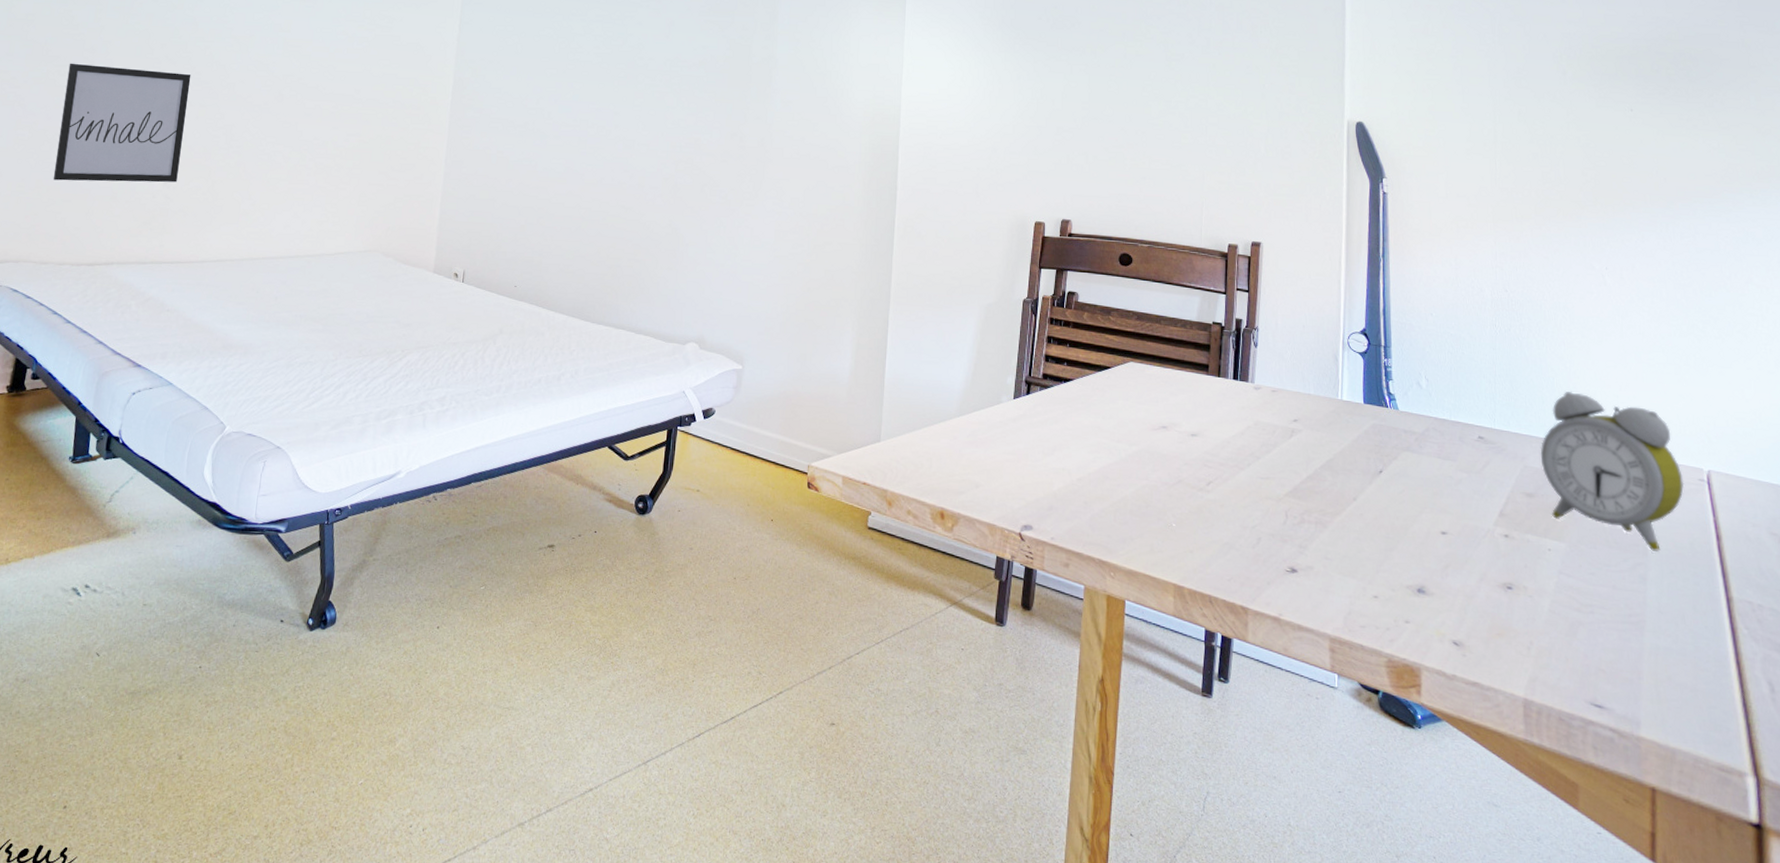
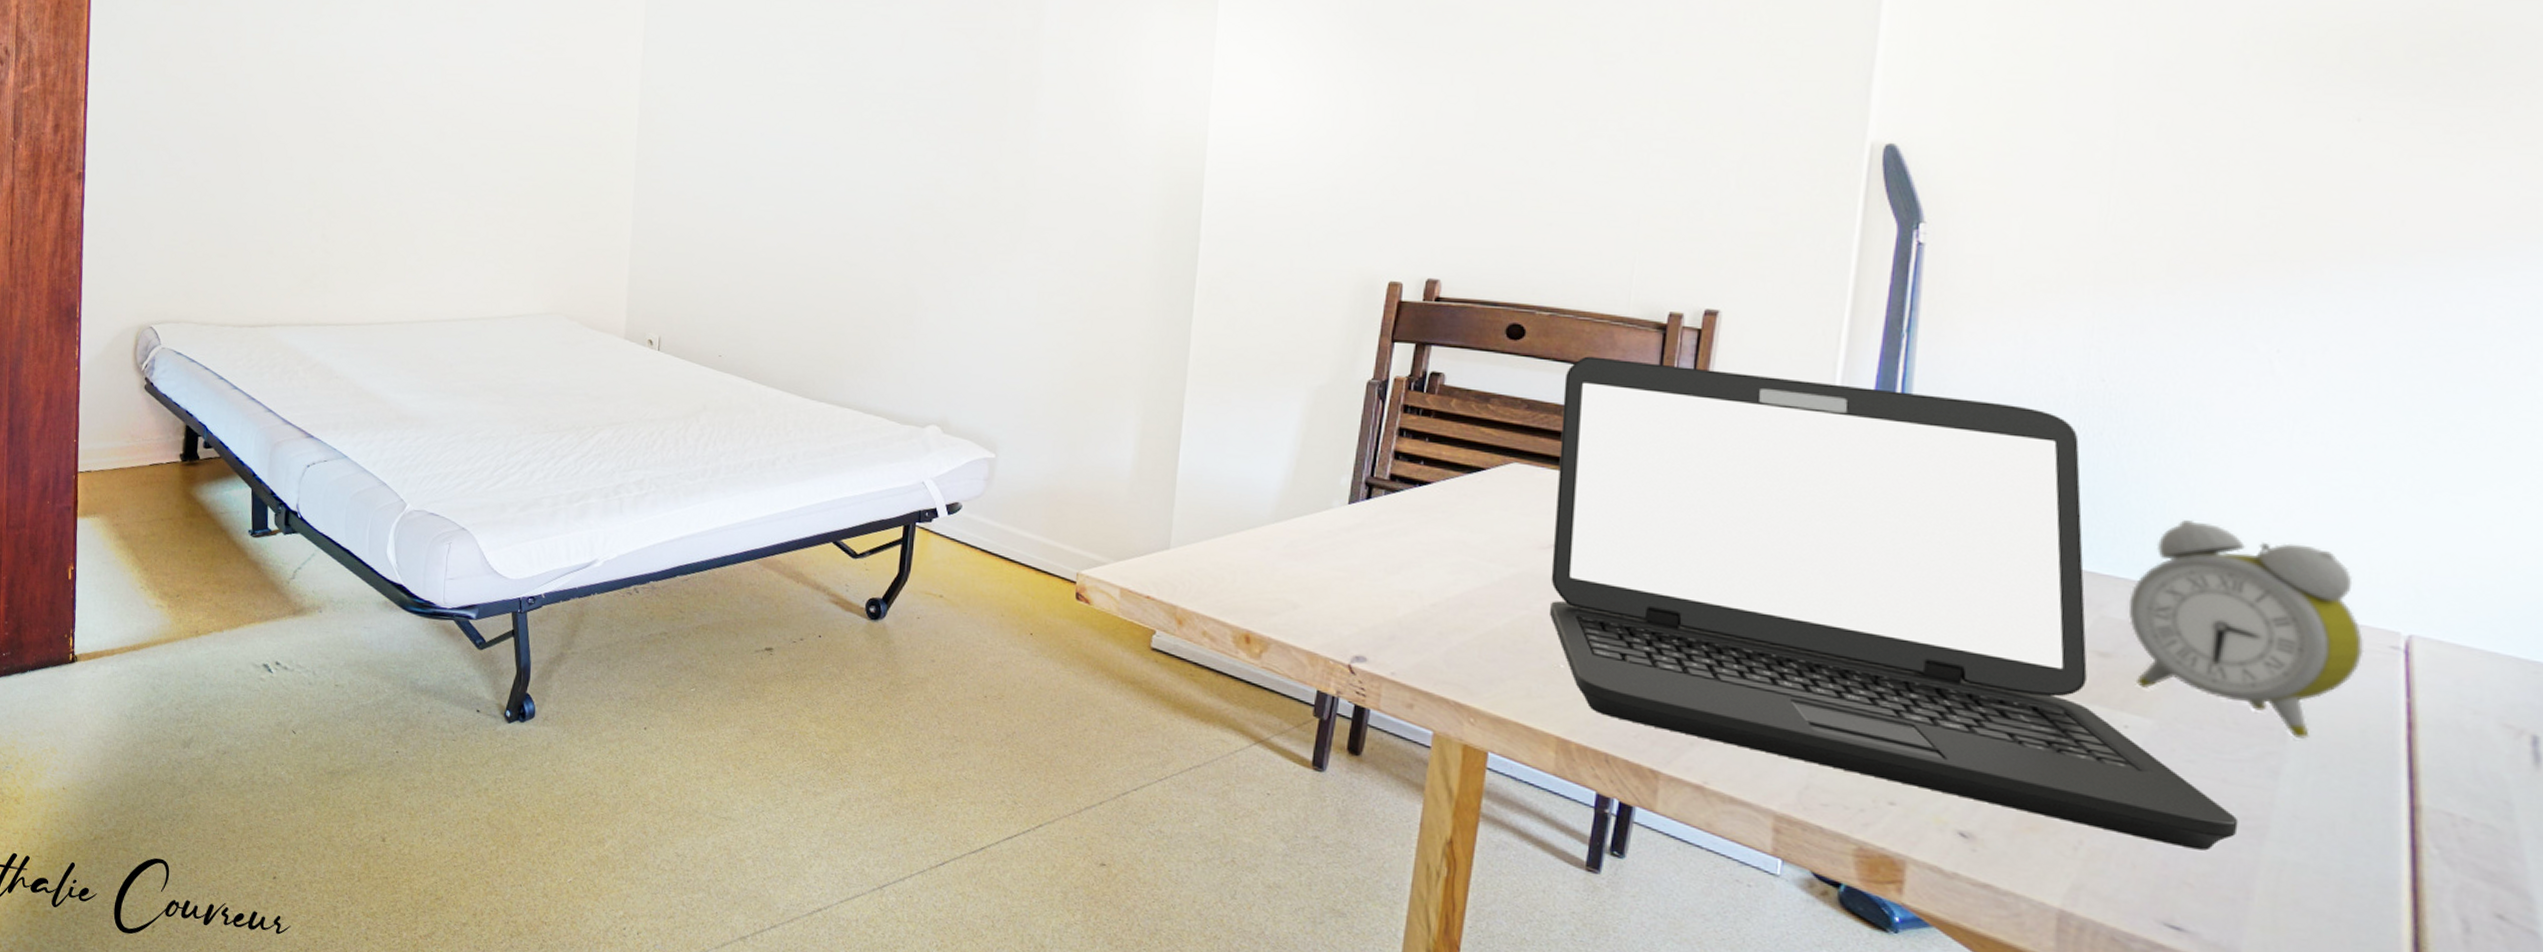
wall art: present [53,63,191,183] -> none [206,100,342,235]
laptop: none [1161,278,1627,643] -> present [1549,356,2239,851]

